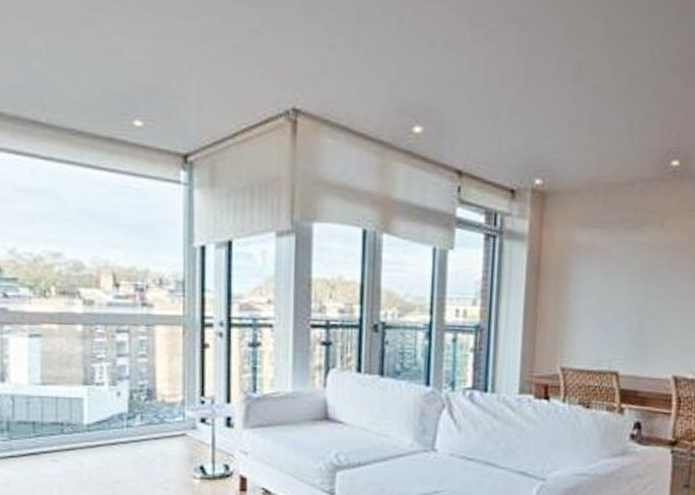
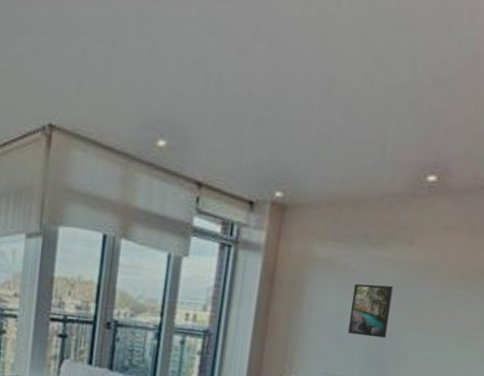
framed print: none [612,268,649,321] -> present [348,283,393,339]

